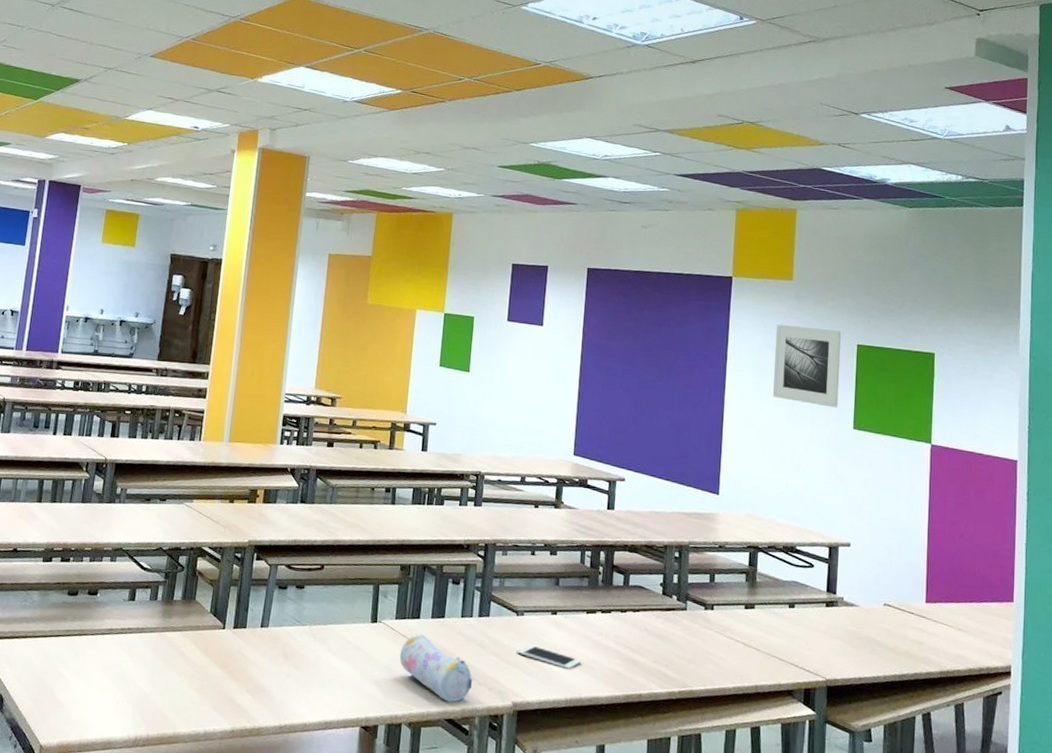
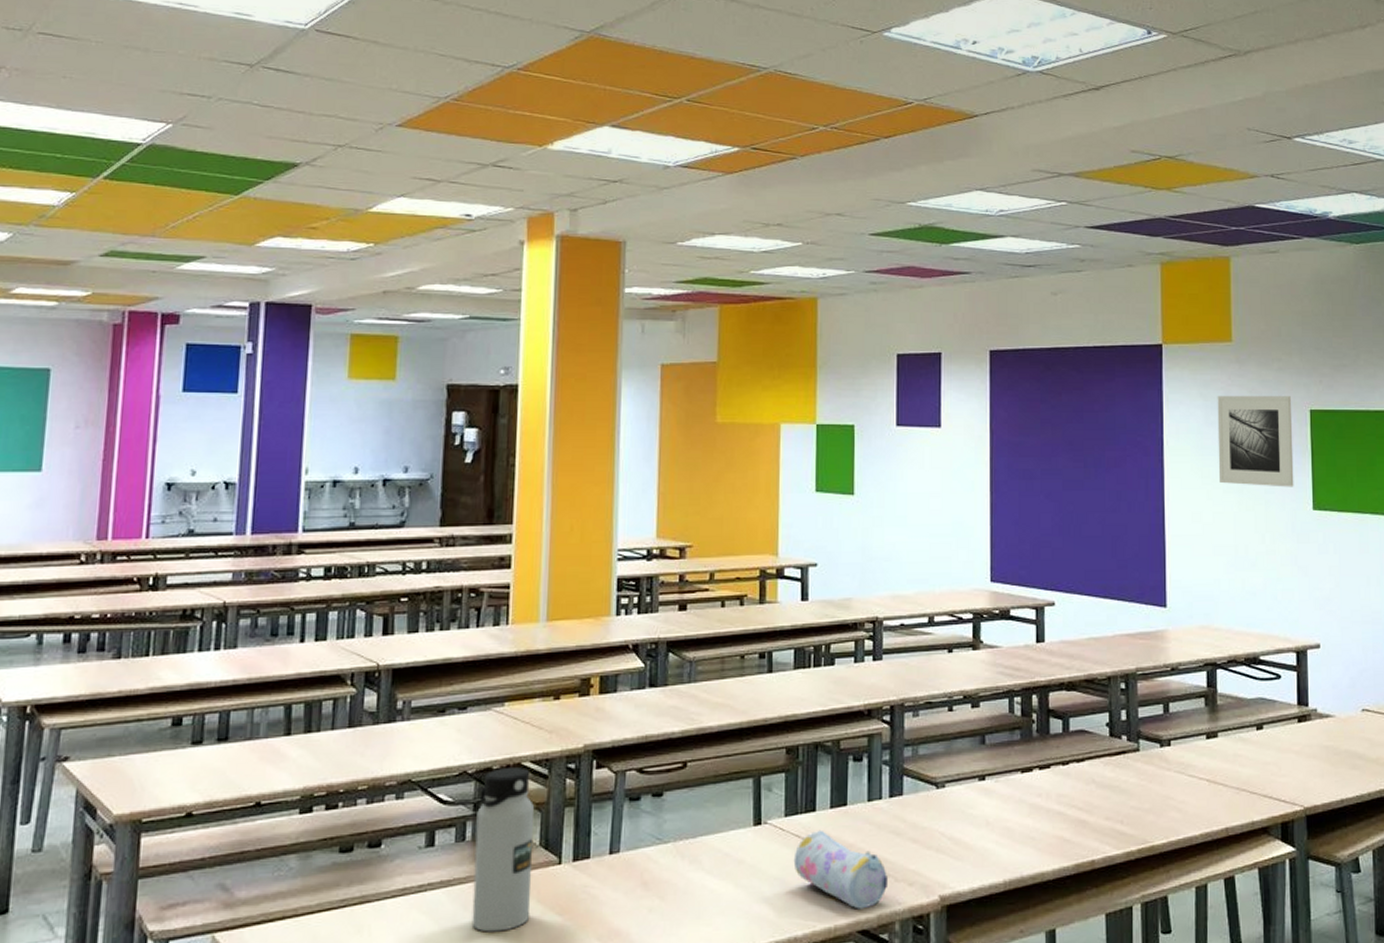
water bottle: none [156,549,209,674] -> present [471,767,535,932]
cell phone: present [515,644,582,670] -> none [938,822,1020,845]

